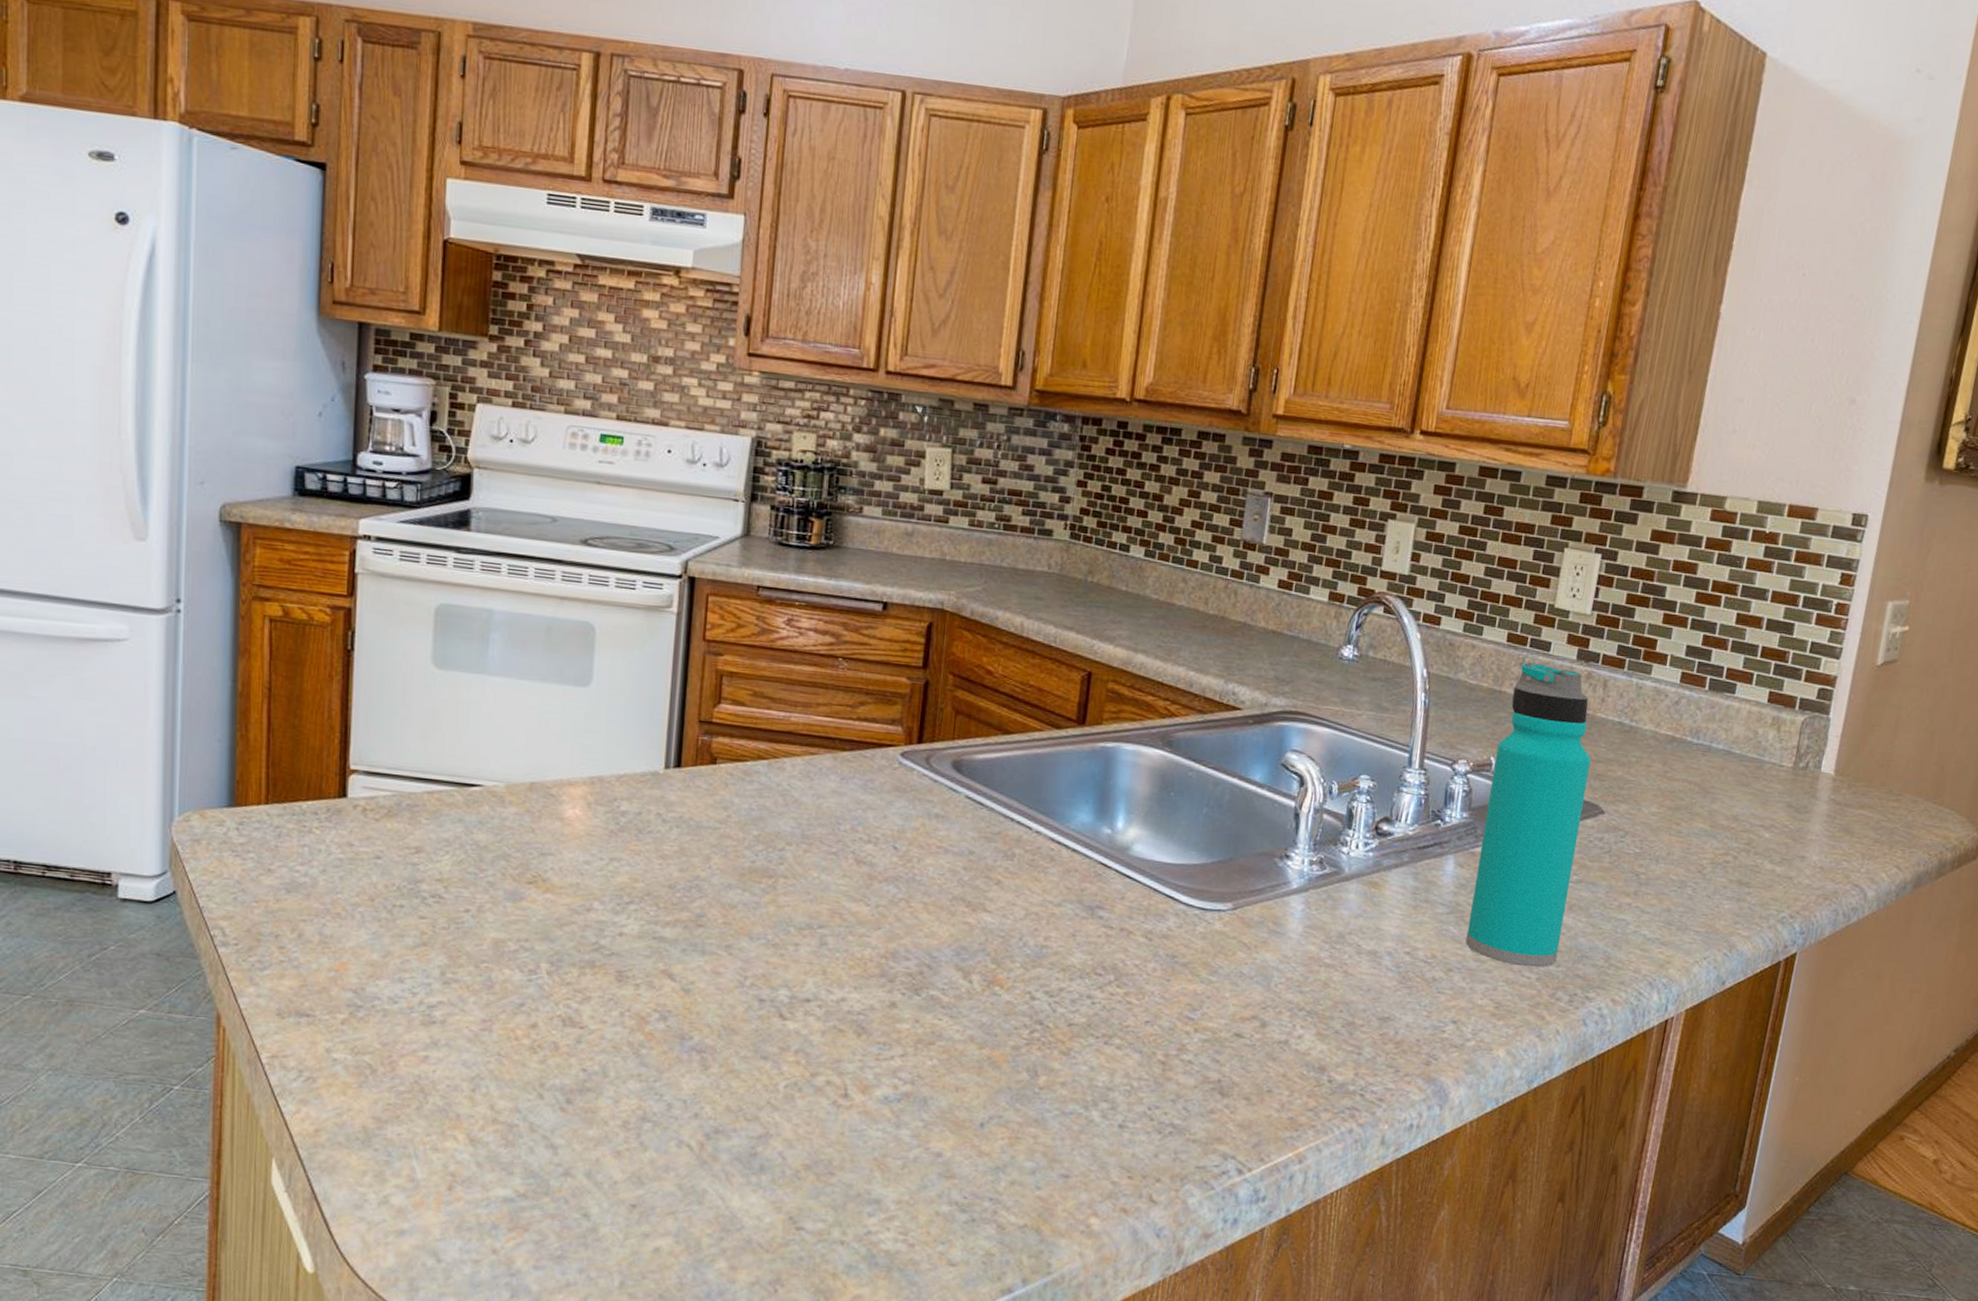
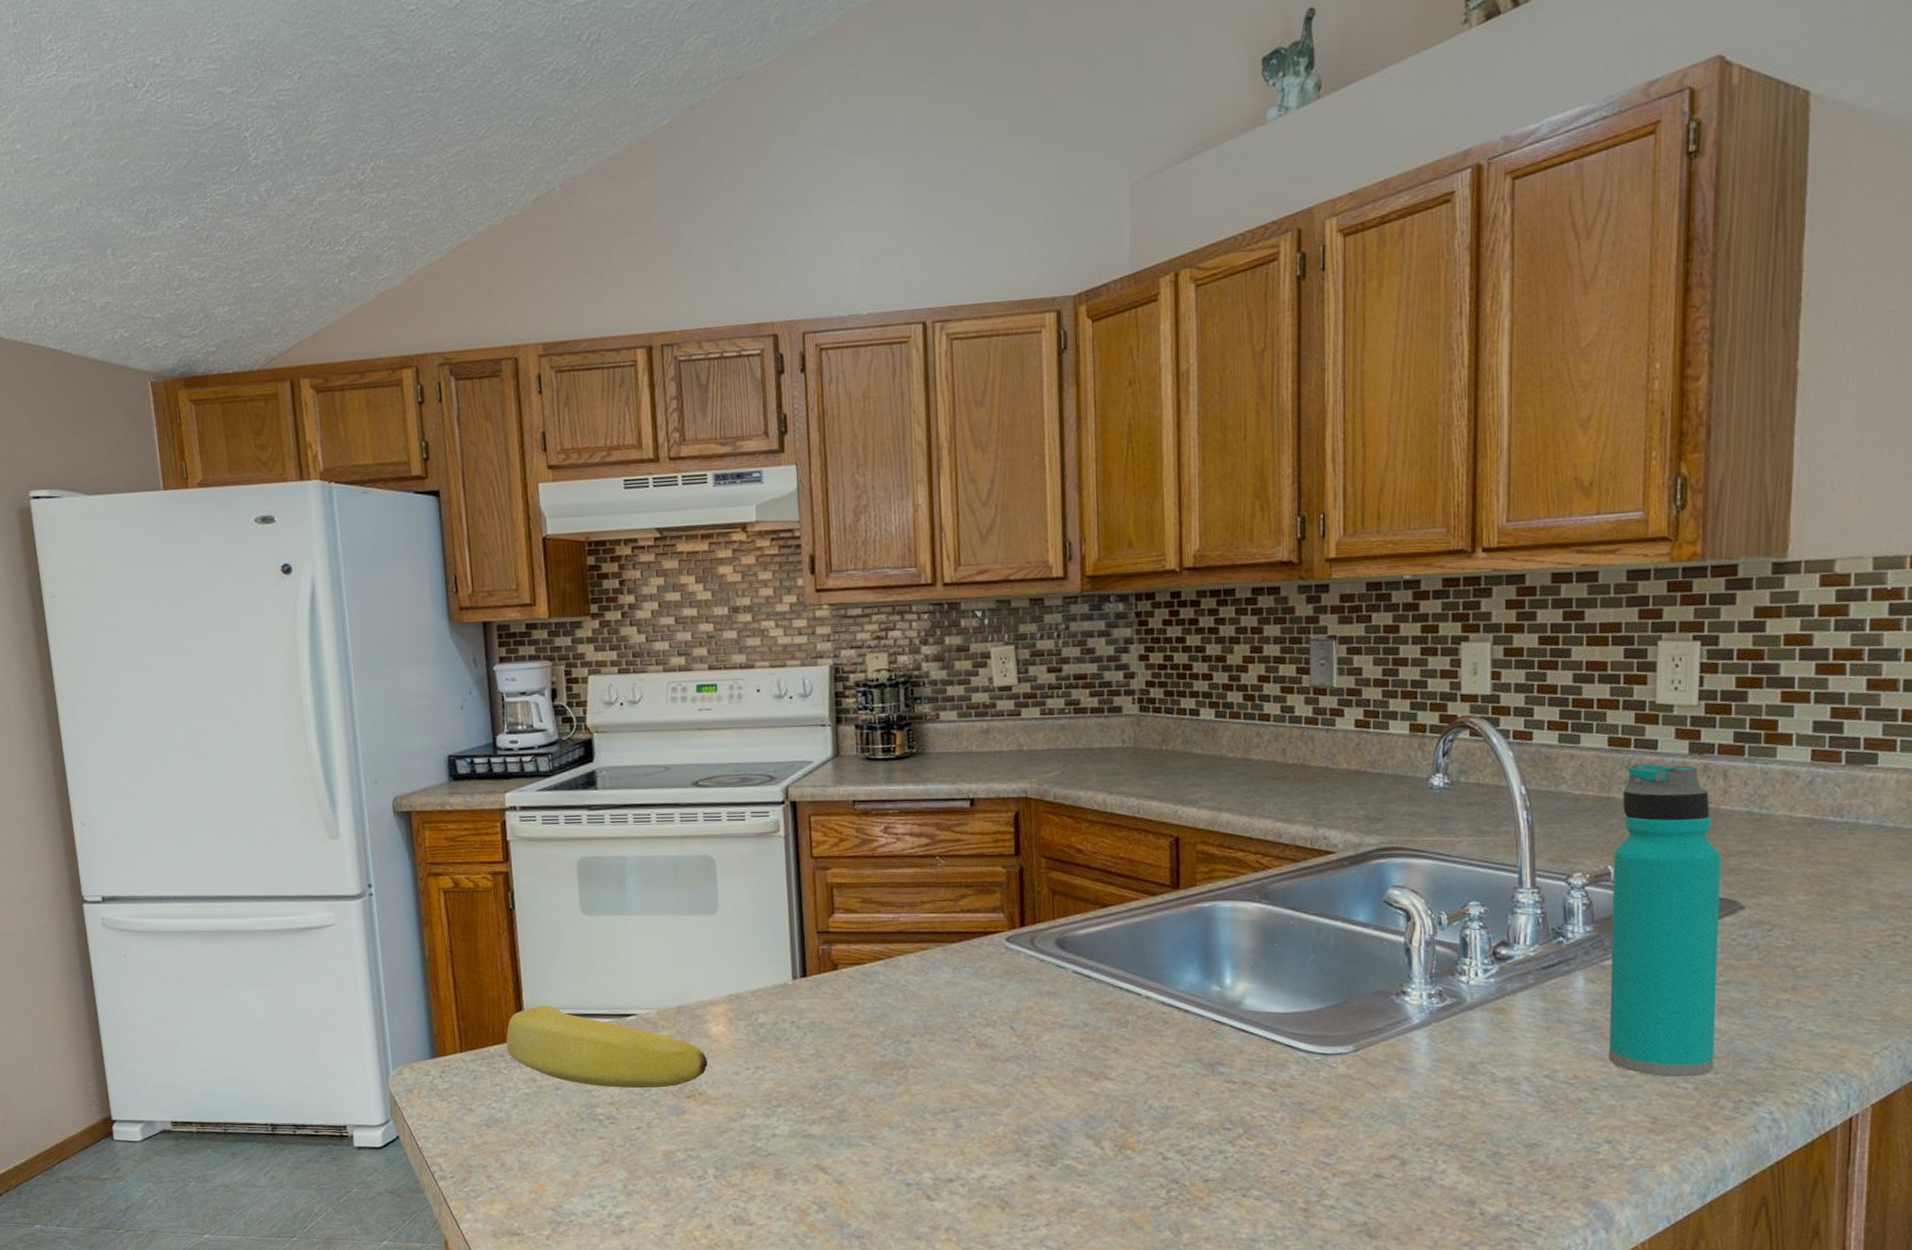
banana: none [322,762,557,870] -> present [506,1005,708,1089]

